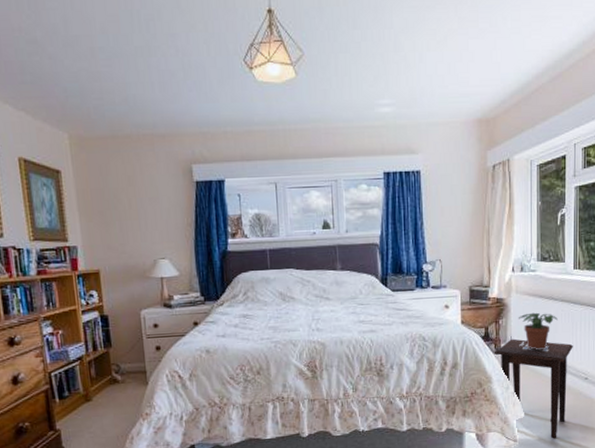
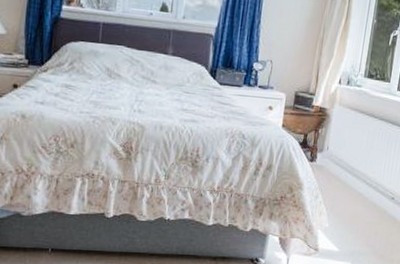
side table: present [494,338,573,438] -> none [309,149,385,252]
potted plant: present [519,312,558,350] -> none [338,126,375,164]

